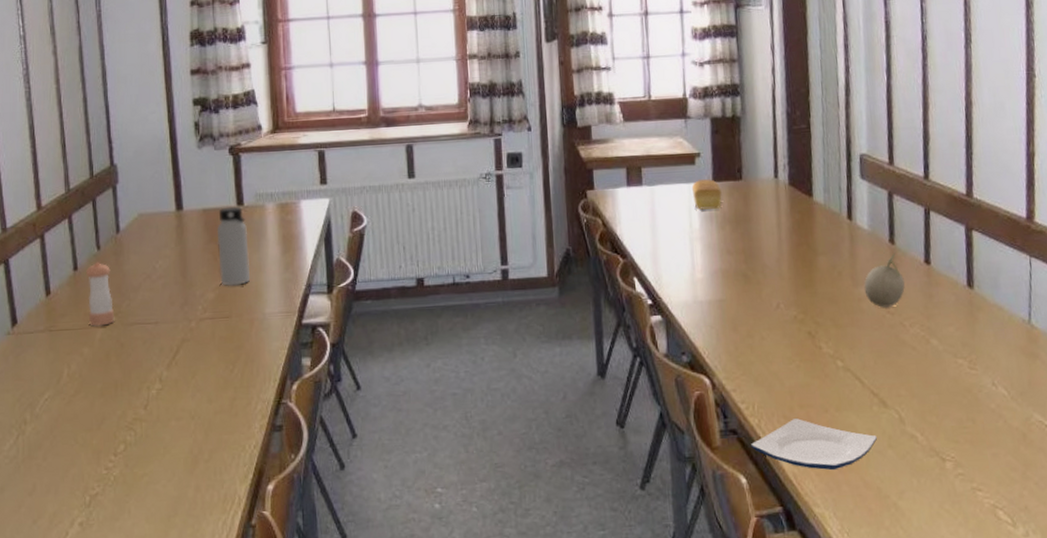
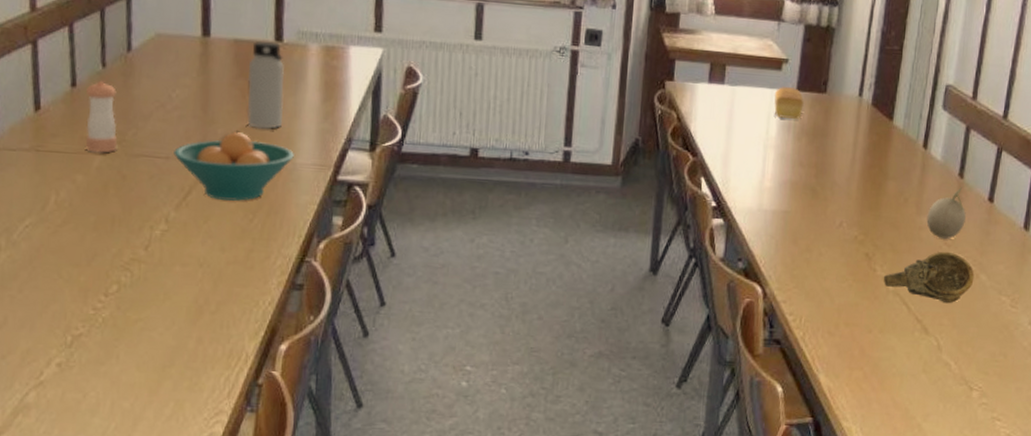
fruit bowl: none [161,291,263,355] -> present [173,132,294,201]
plate: present [751,418,877,470] -> none [792,335,913,388]
decorative bowl: none [830,320,925,372] -> present [883,251,974,303]

